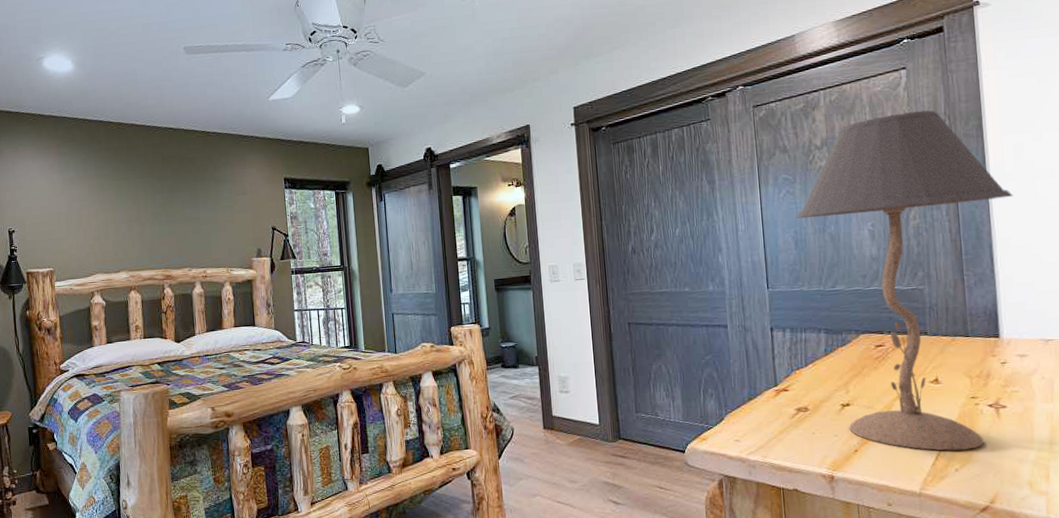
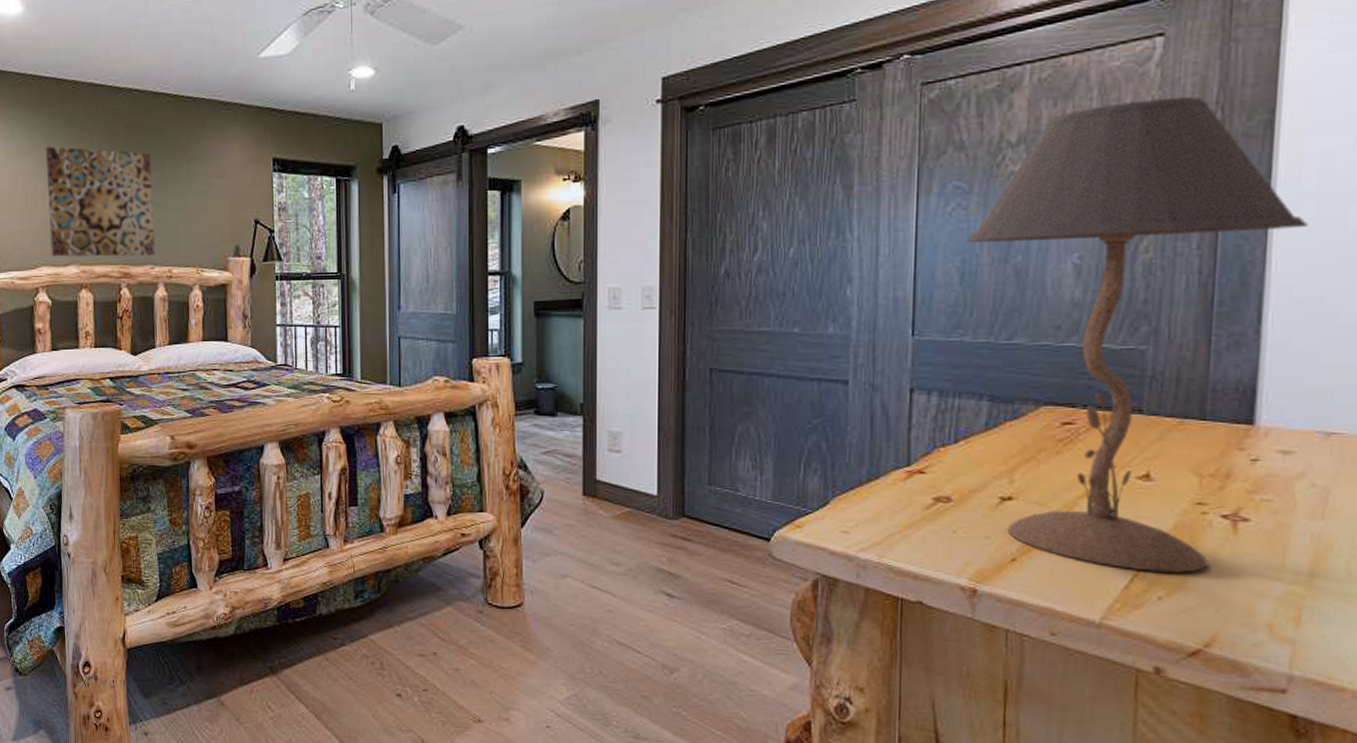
wall art: none [97,175,192,266] -> present [46,146,155,258]

